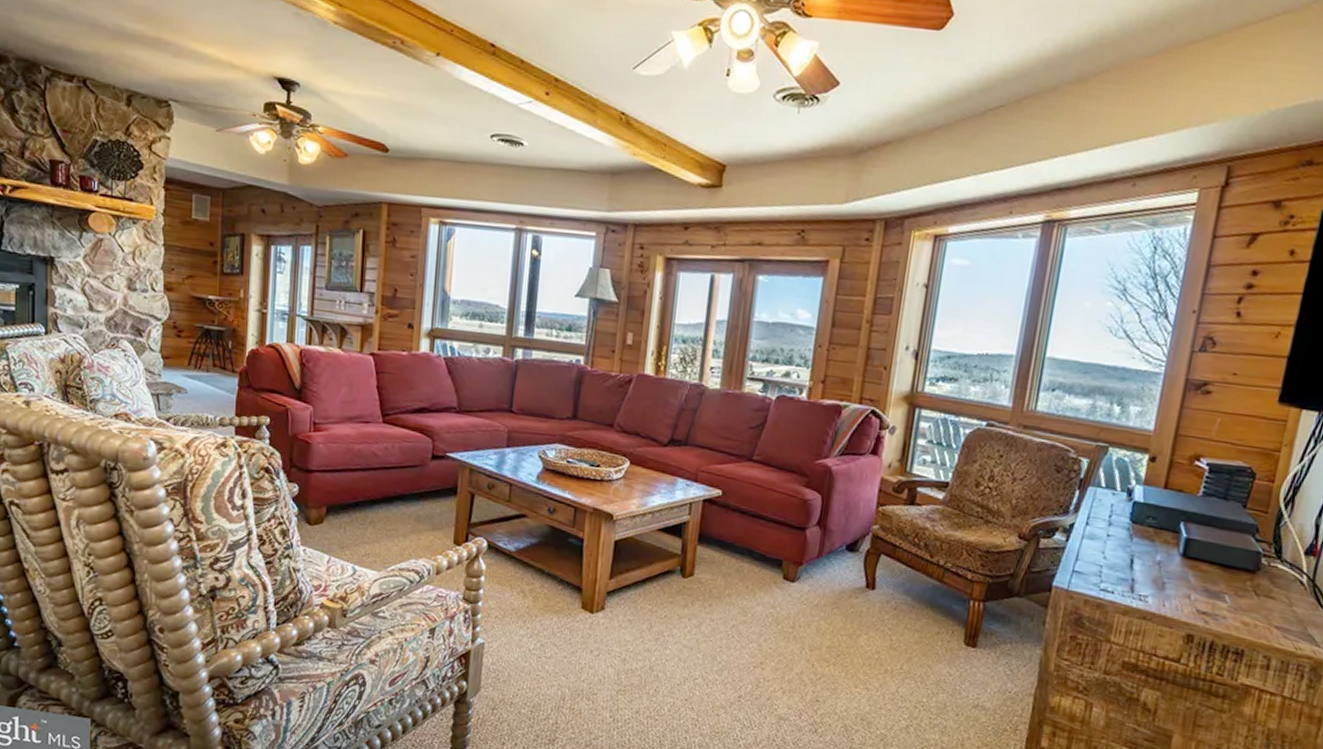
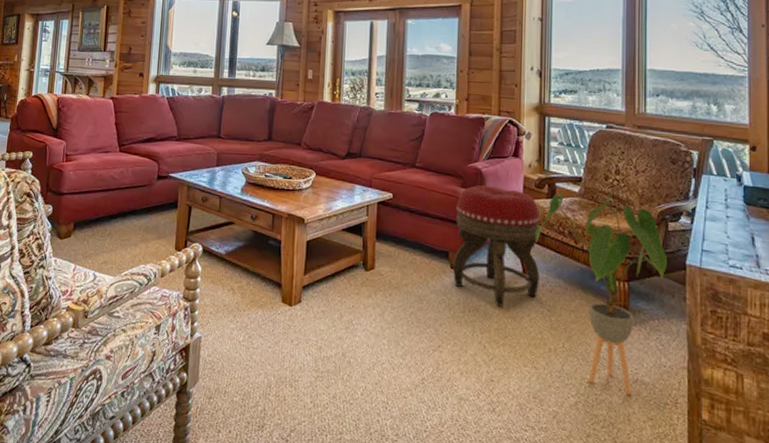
footstool: none [785,485,895,623] -> present [453,184,541,307]
house plant: none [885,498,1032,720] -> present [536,192,667,395]

